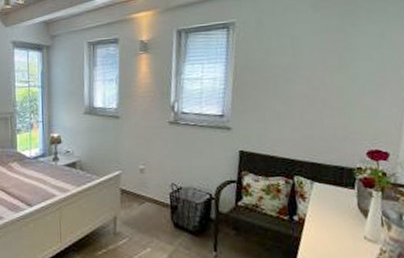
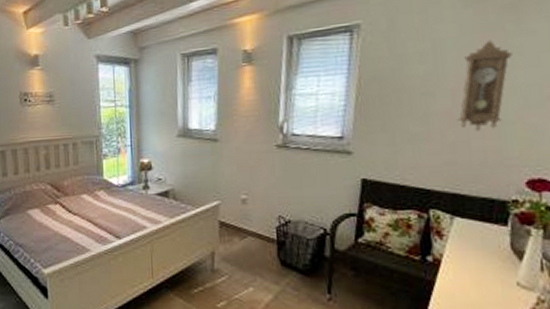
pendulum clock: none [312,38,351,111] -> present [457,39,512,131]

